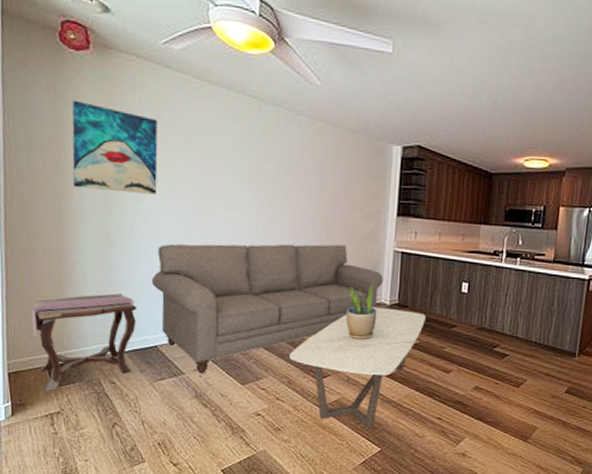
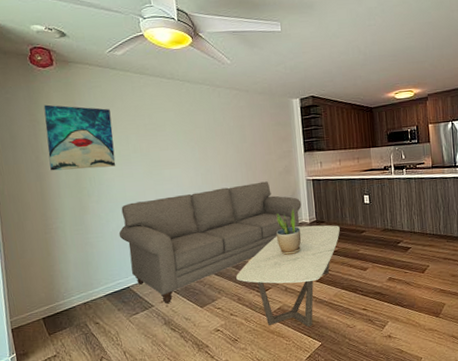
side table: present [31,293,137,392] -> none [25,249,111,340]

